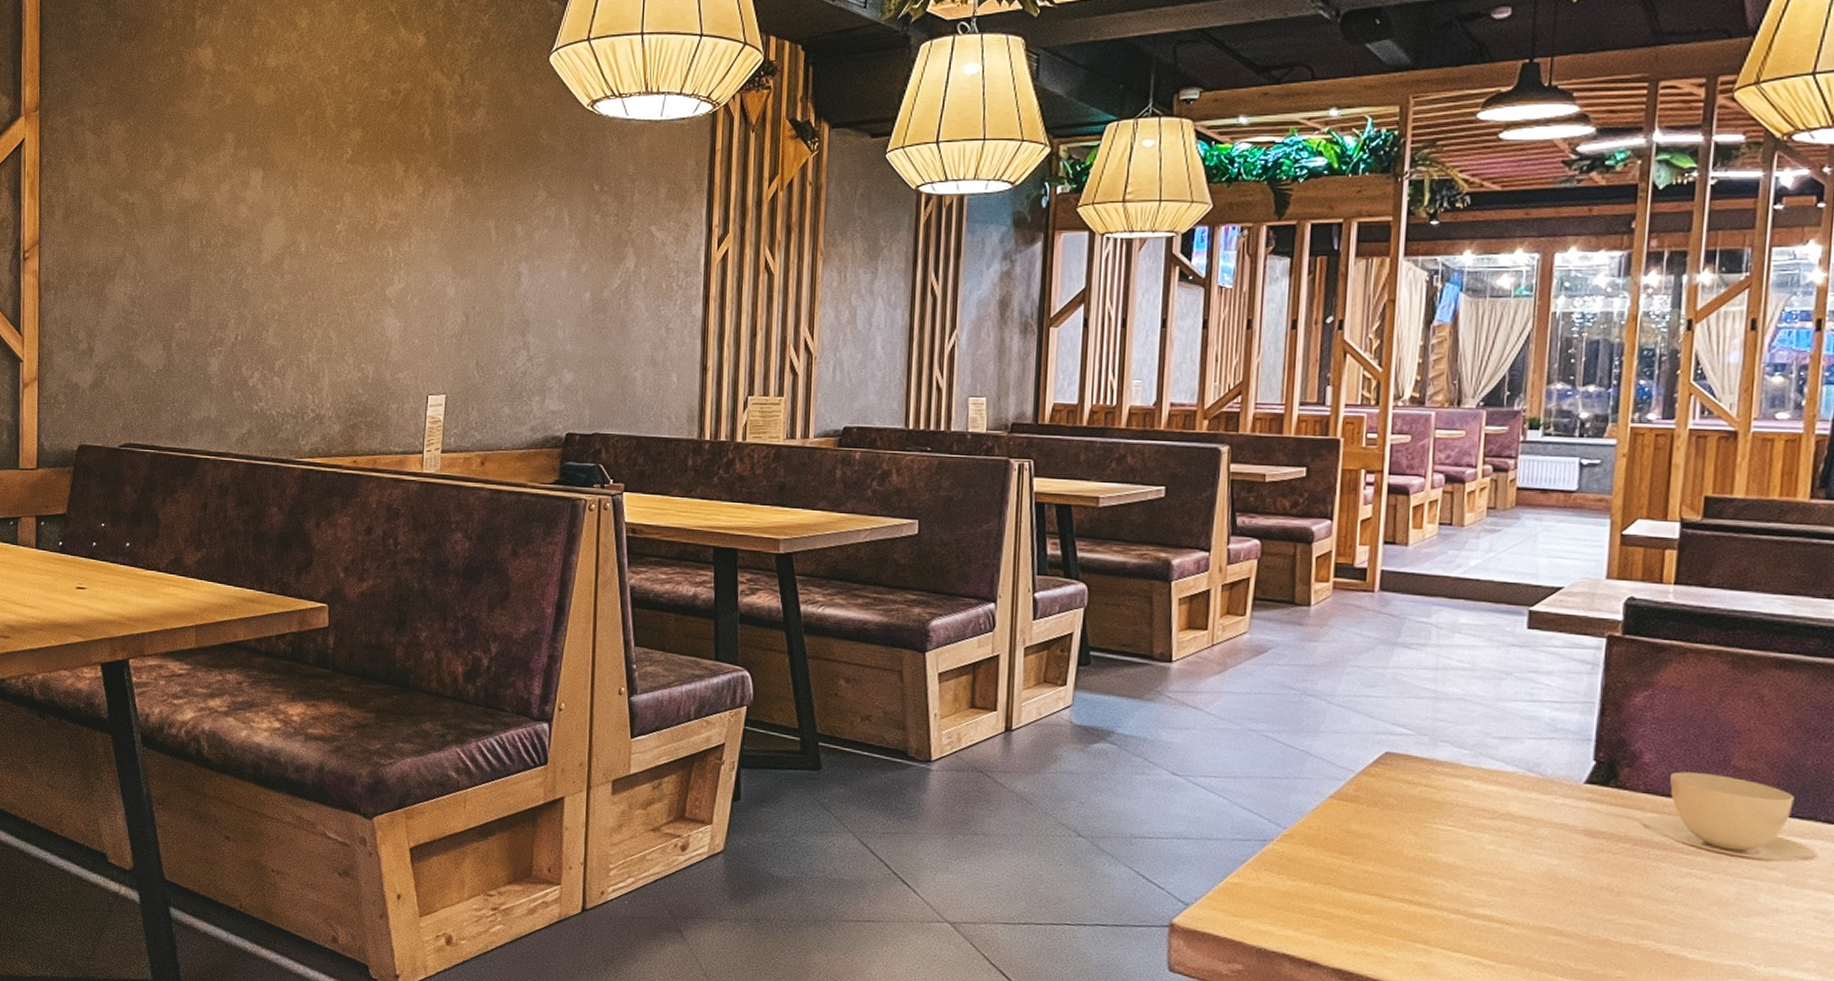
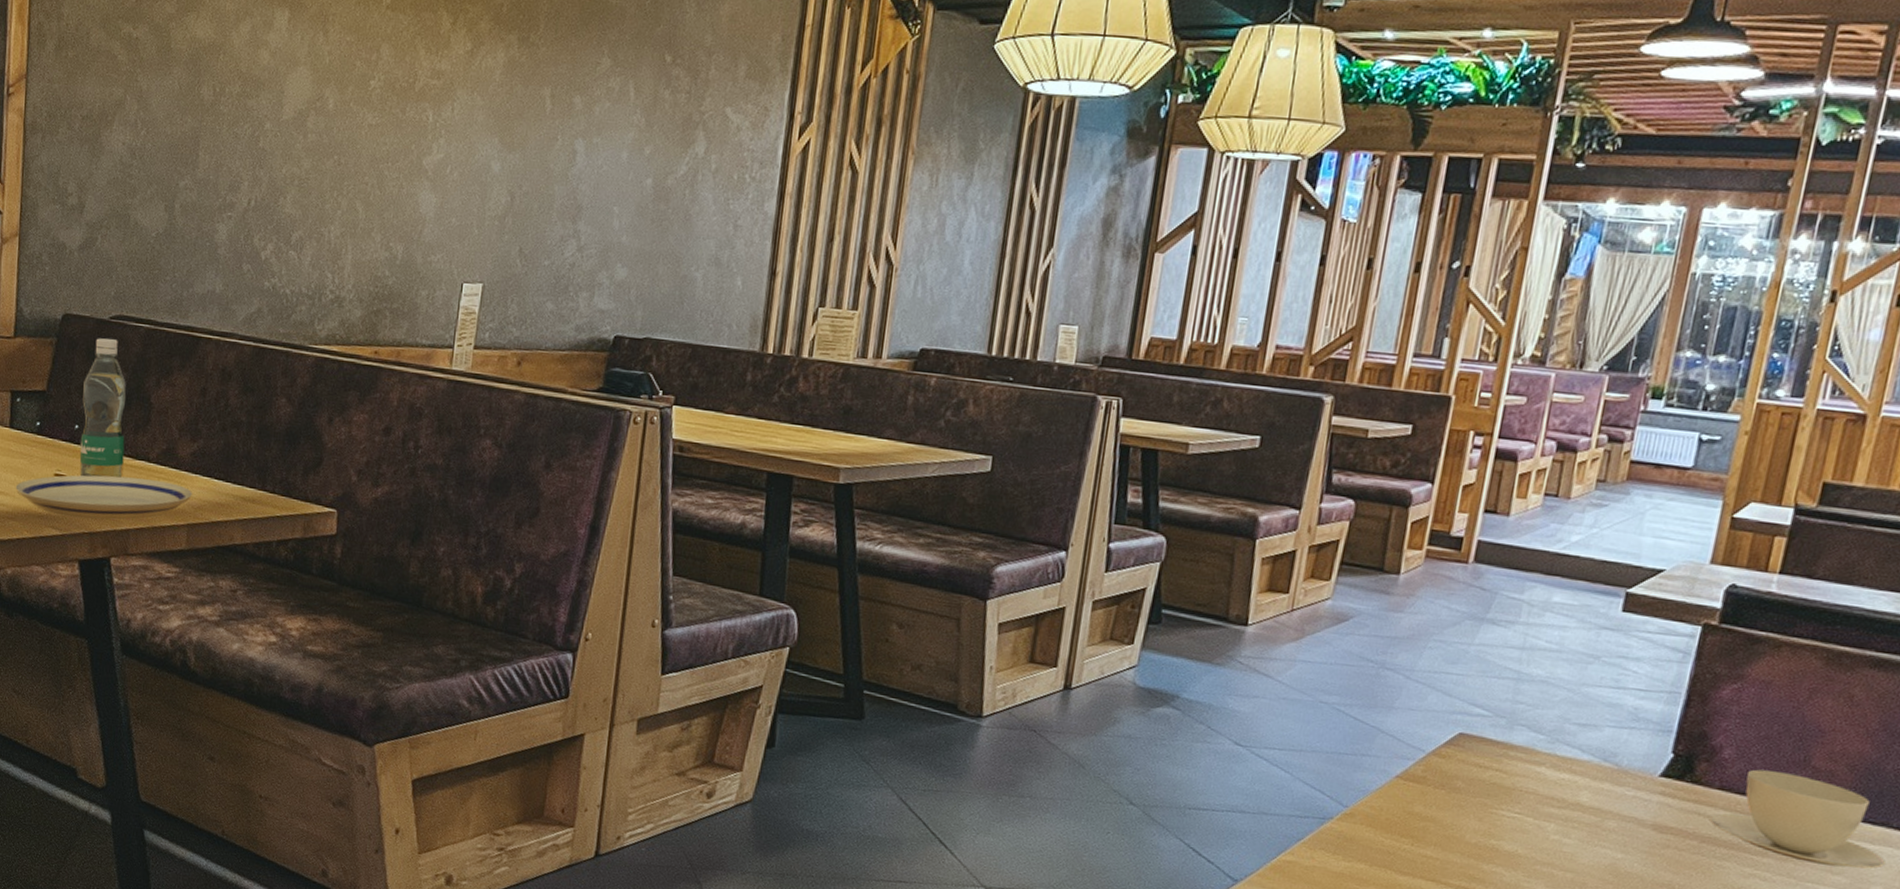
plate: none [43,585,198,625] -> present [15,475,192,520]
bottle: none [98,464,137,589] -> present [79,338,127,478]

